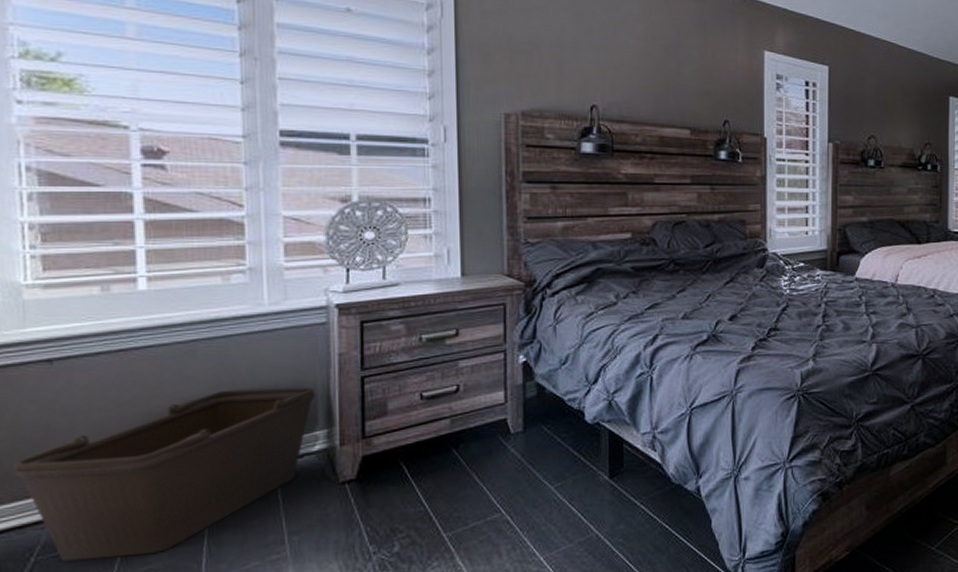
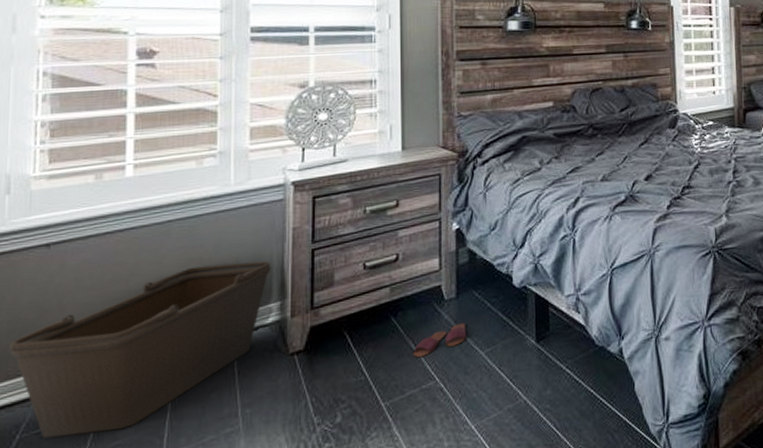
slippers: none [477,457,535,491] -> present [413,323,467,358]

